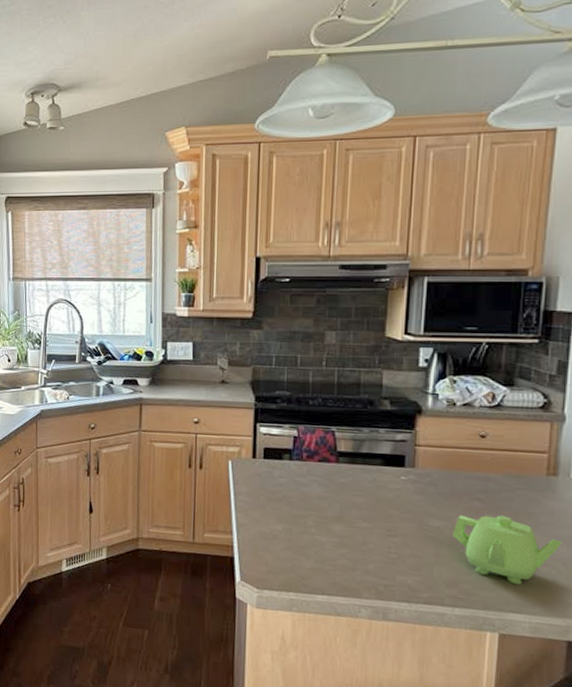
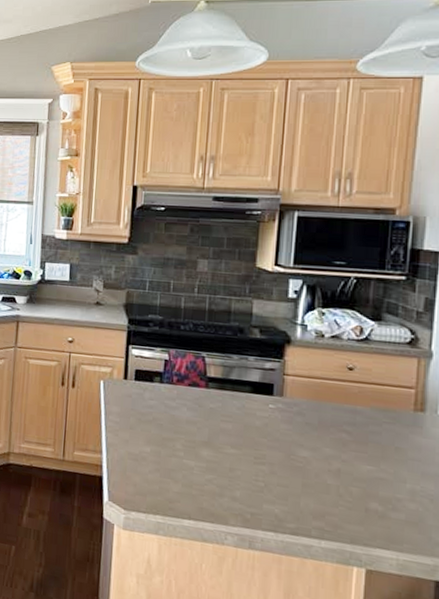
teapot: present [453,514,562,585] -> none [320,445,429,520]

